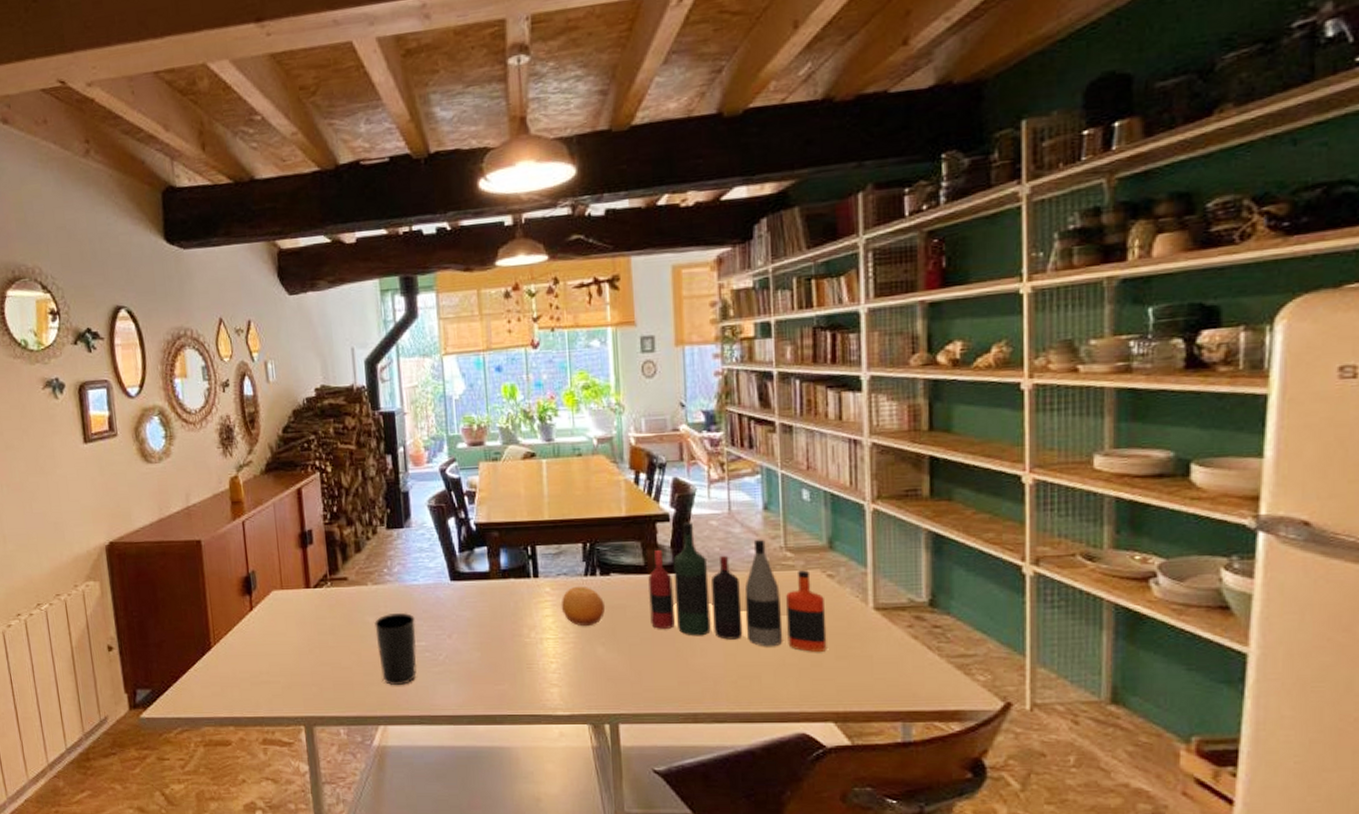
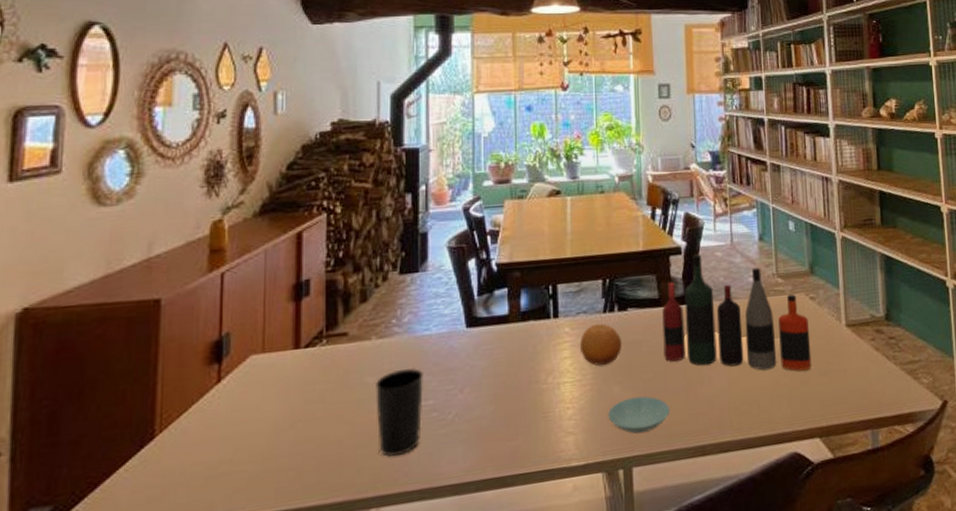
saucer: none [592,659,658,693] -> present [608,396,670,434]

